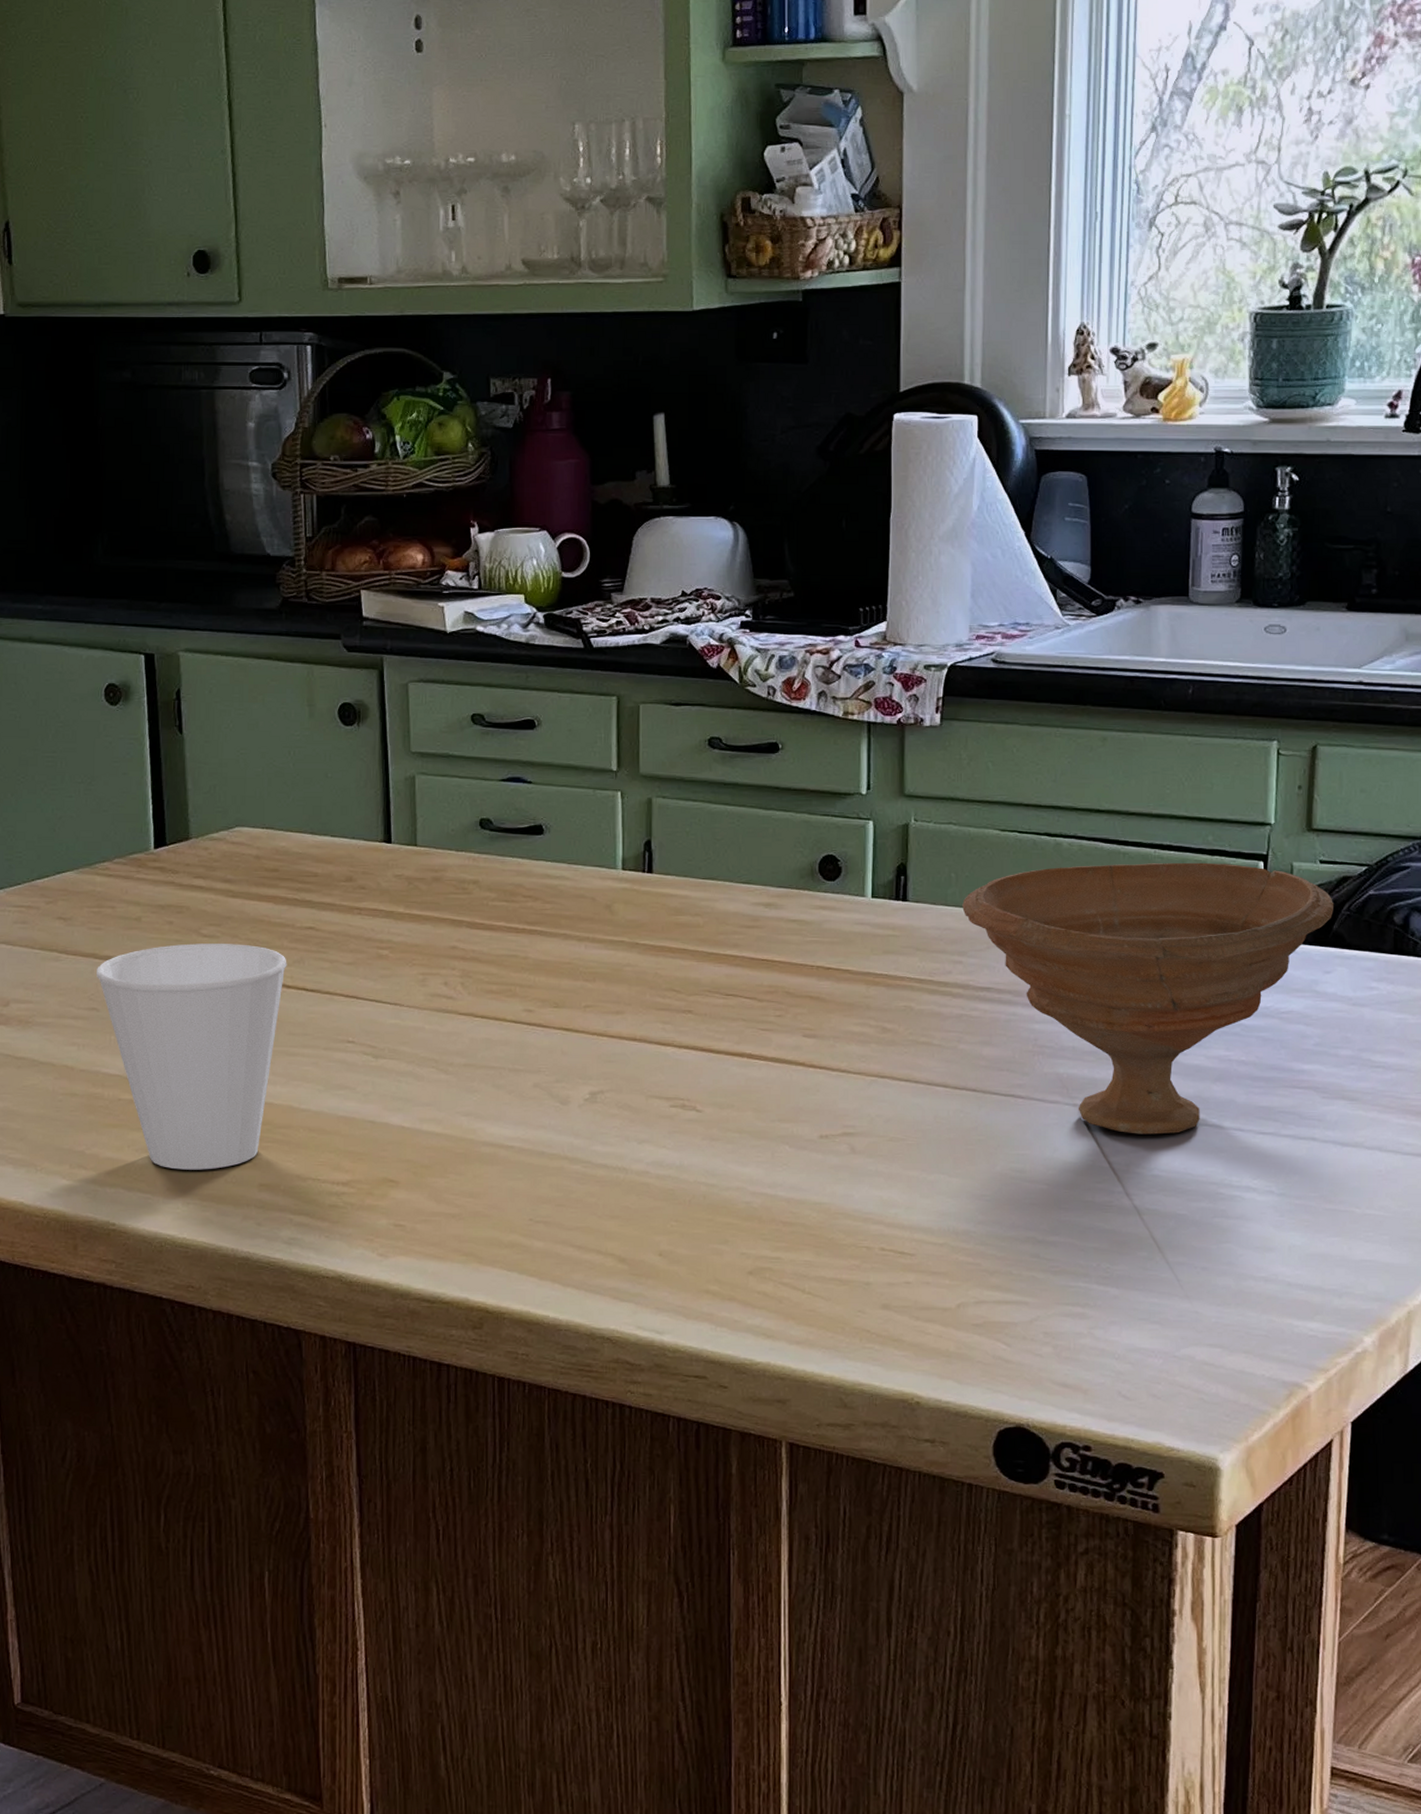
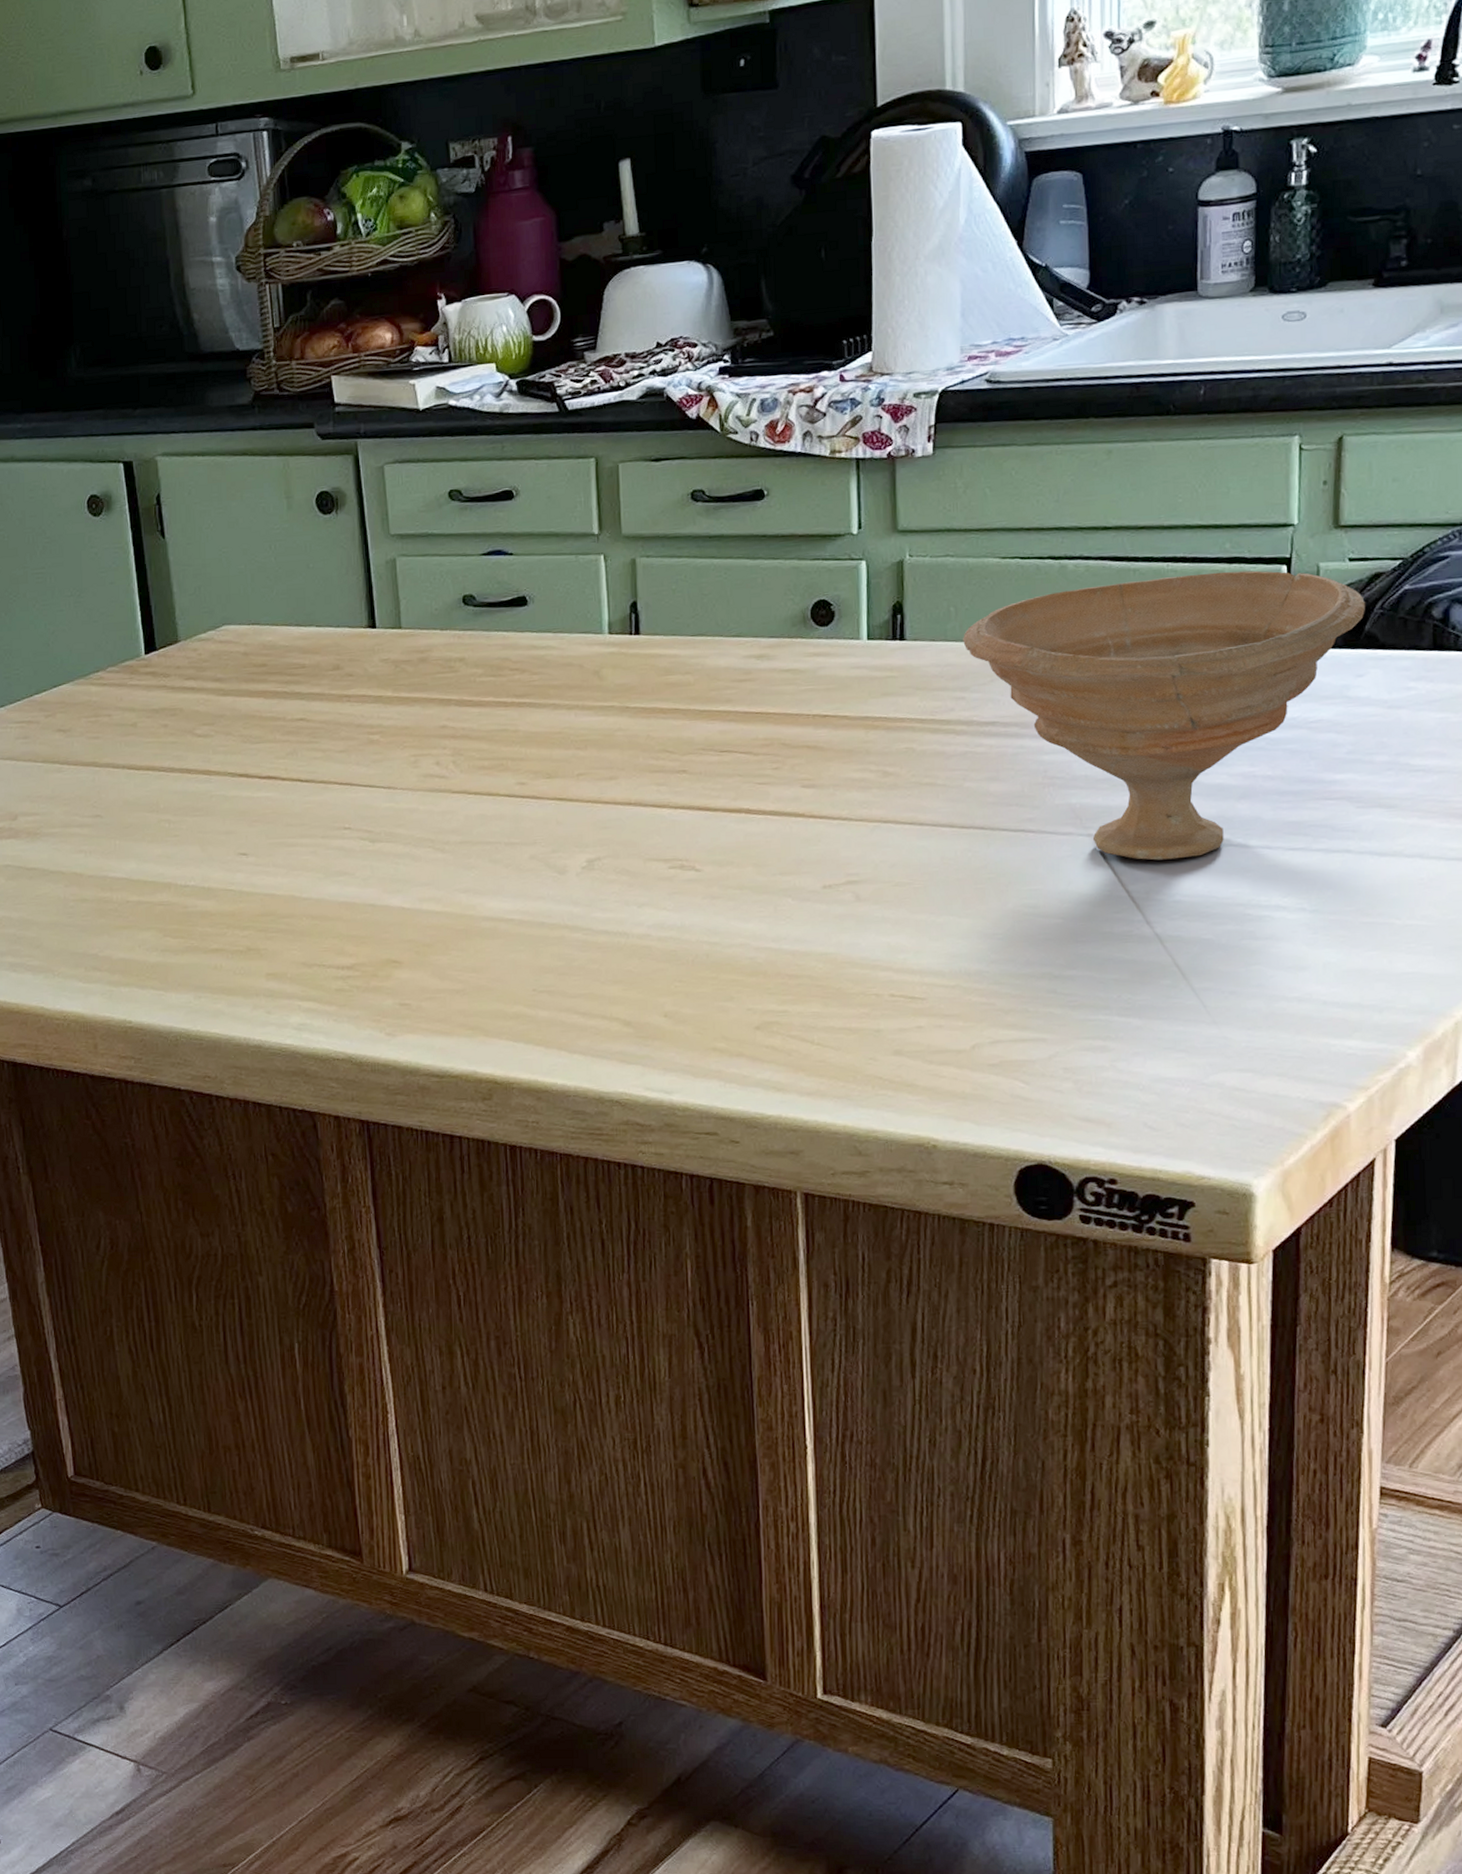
cup: present [96,943,287,1170] -> none [98,740,281,965]

